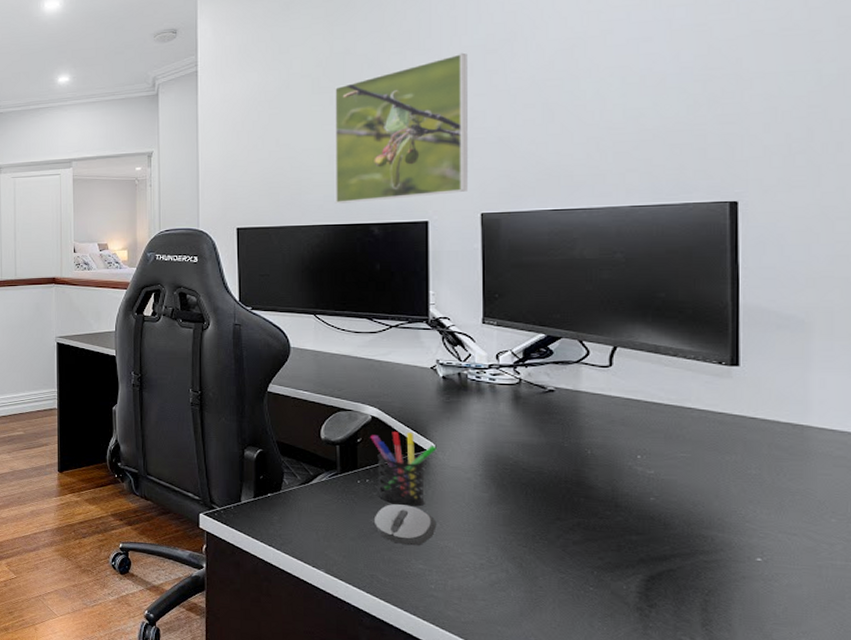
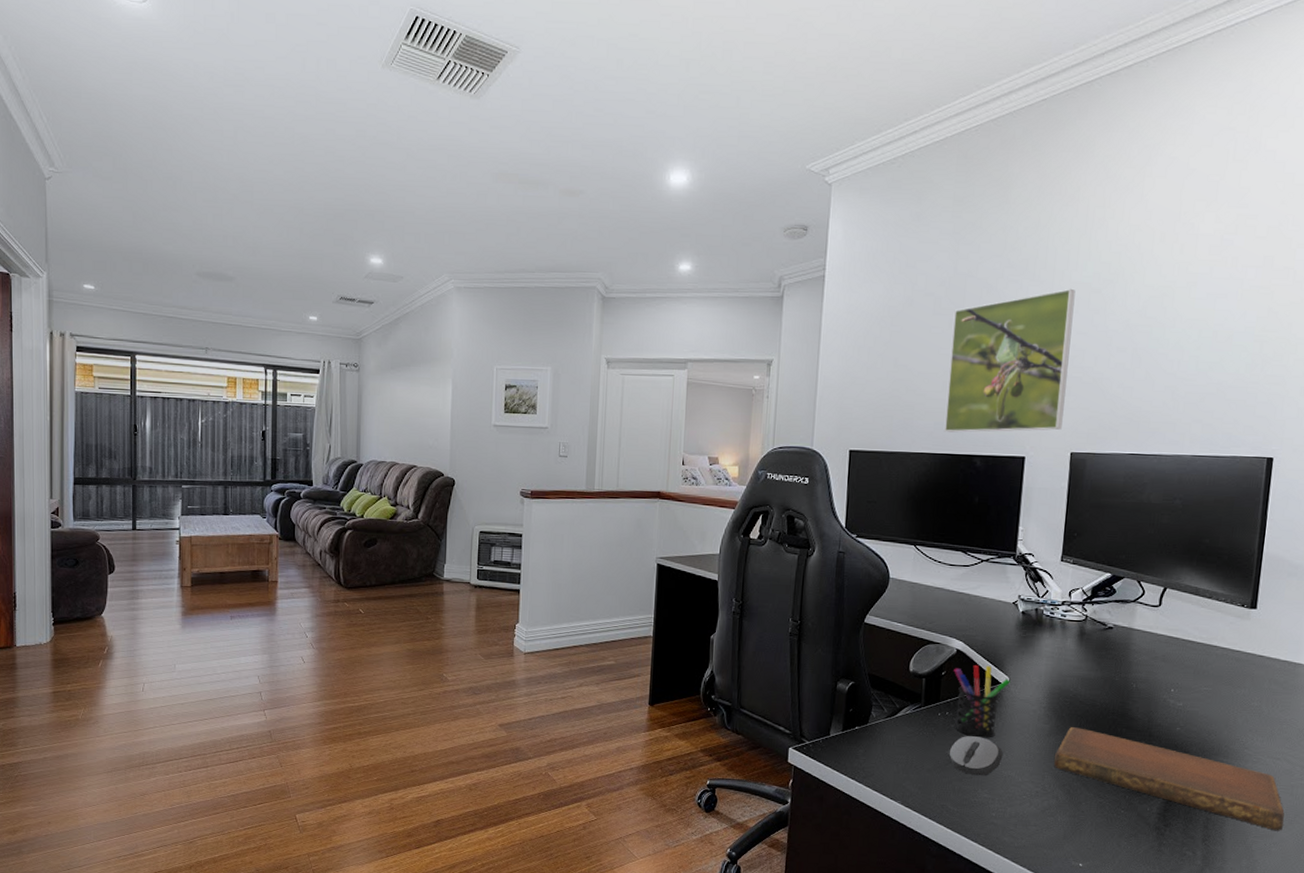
notebook: none [498,496,814,619] -> present [1053,727,1285,832]

